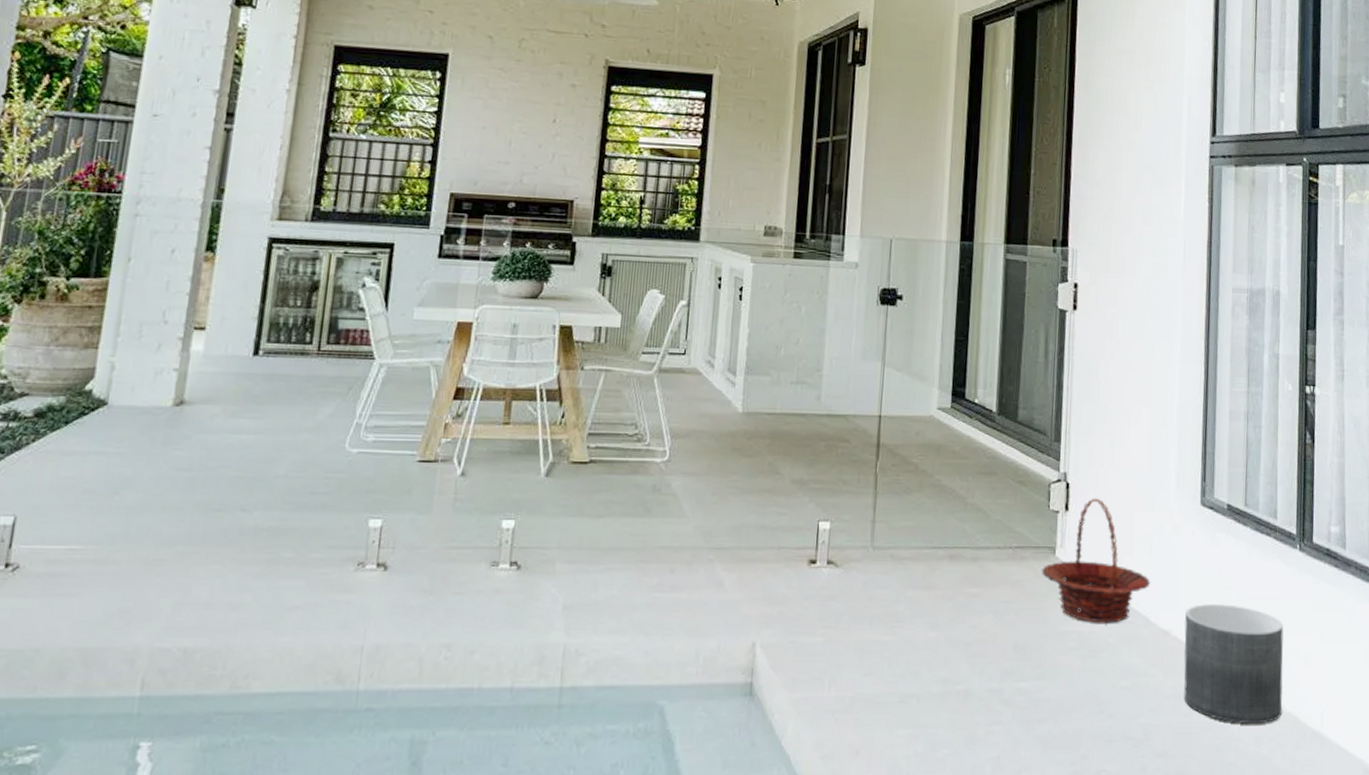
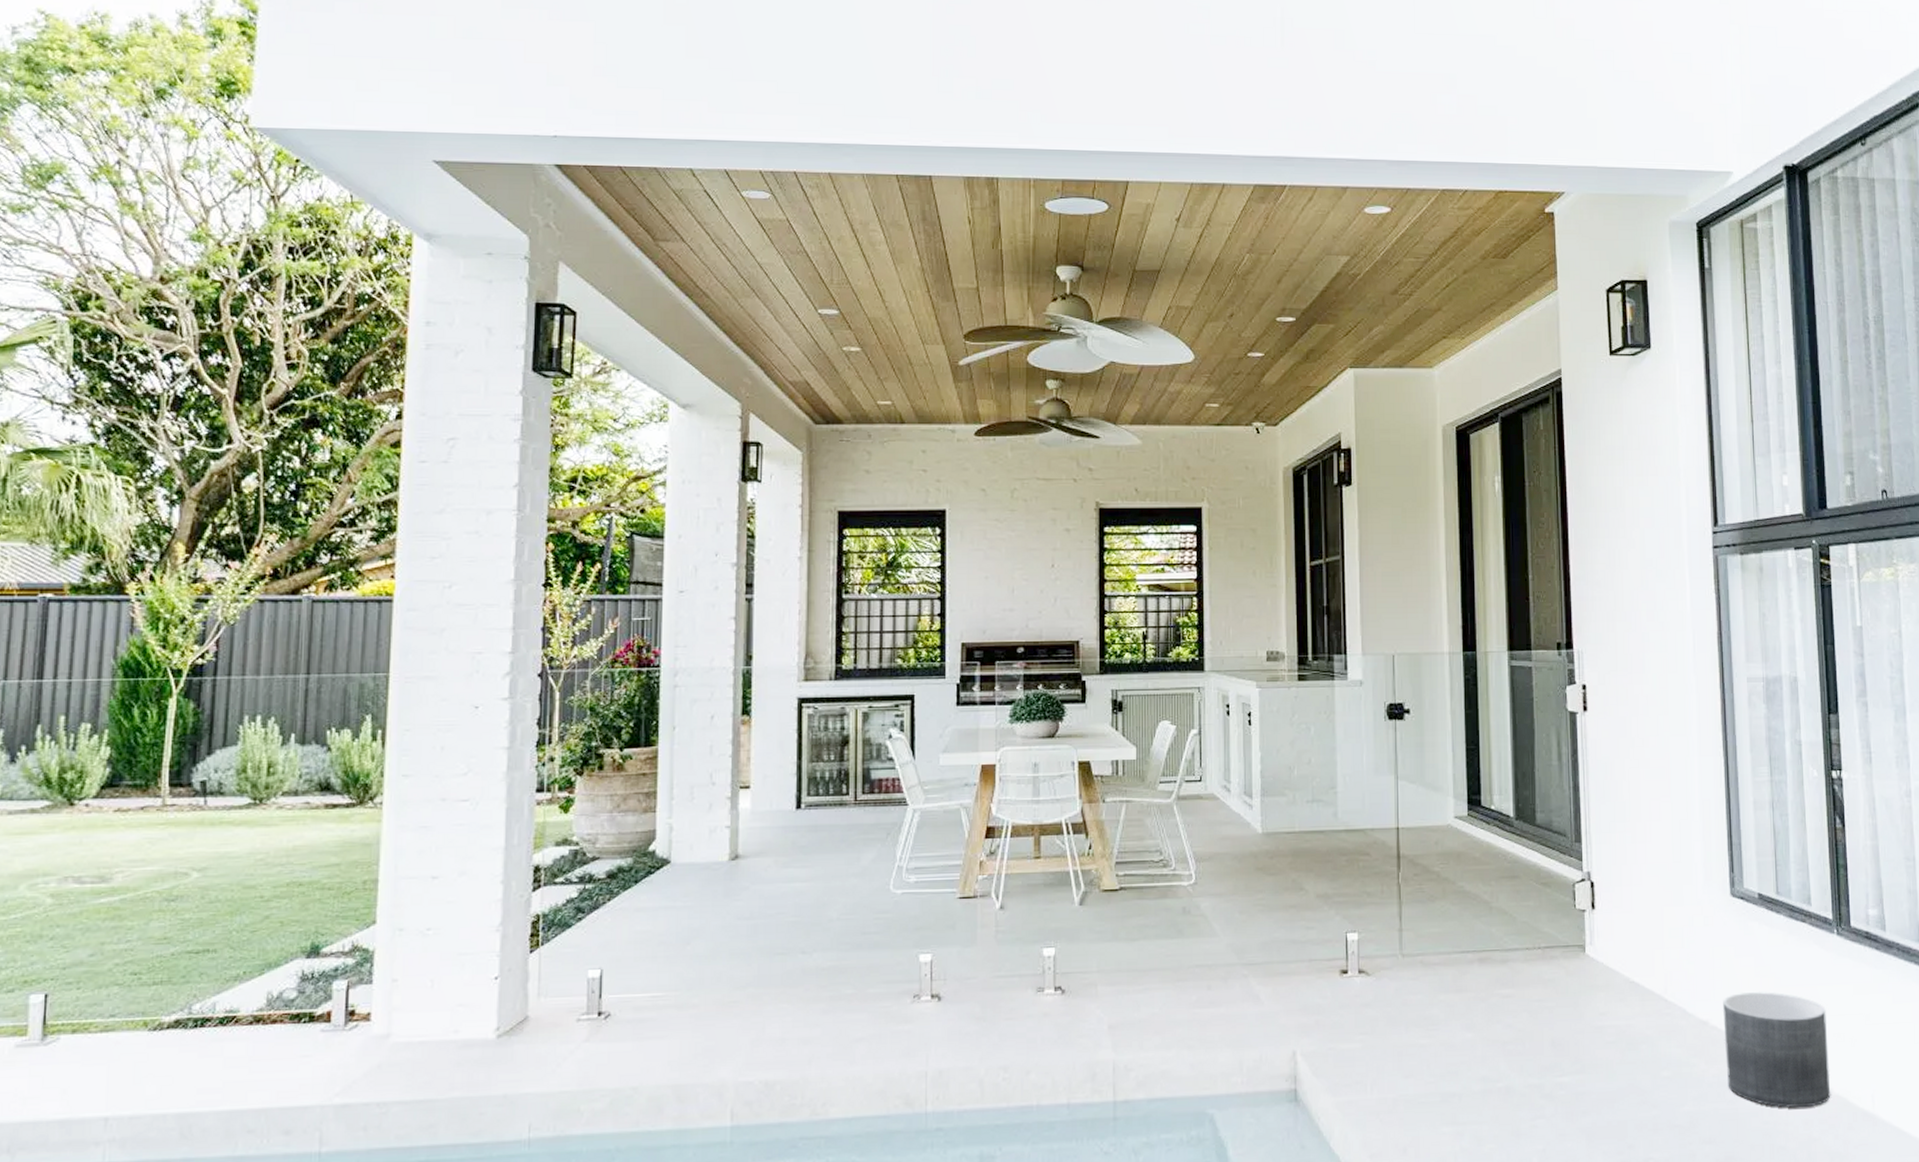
basket: present [1041,498,1151,623] -> none [1572,895,1685,1017]

